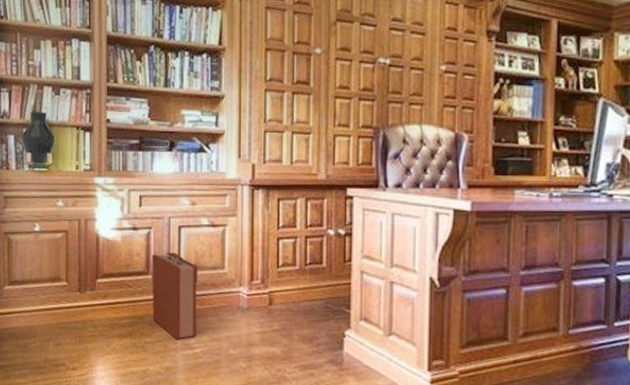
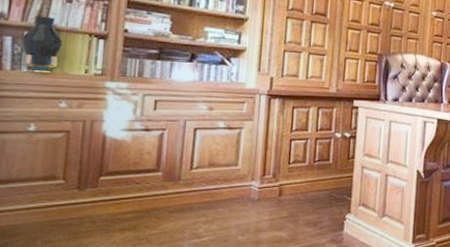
briefcase: present [151,252,198,340] -> none [160,151,211,230]

